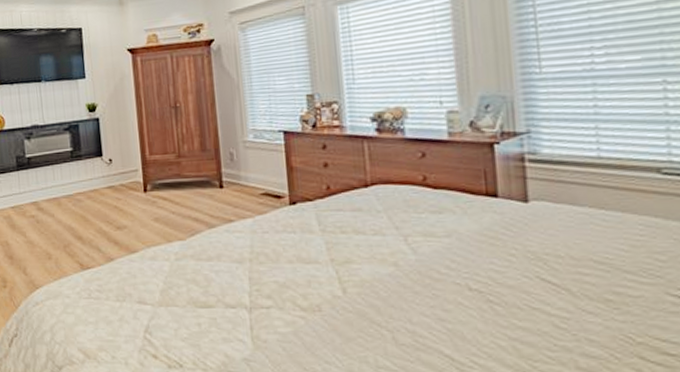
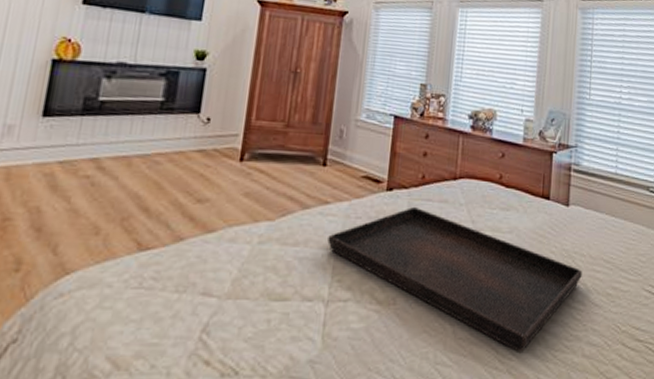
serving tray: none [239,217,562,362] -> present [327,206,582,354]

